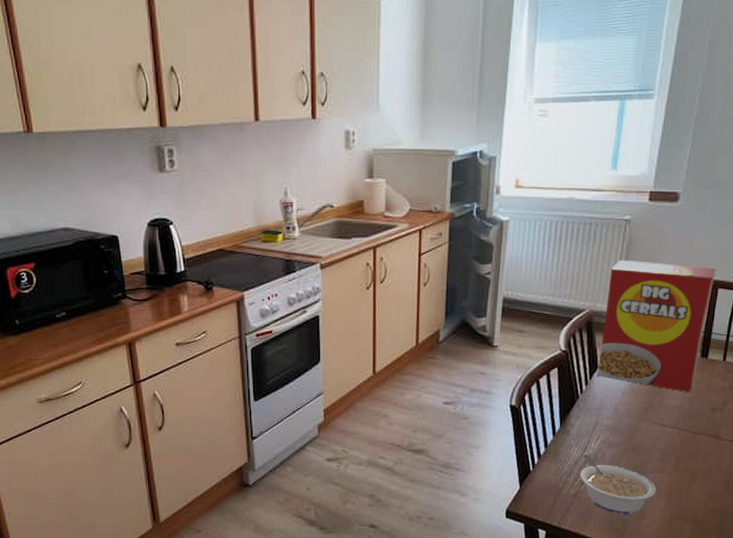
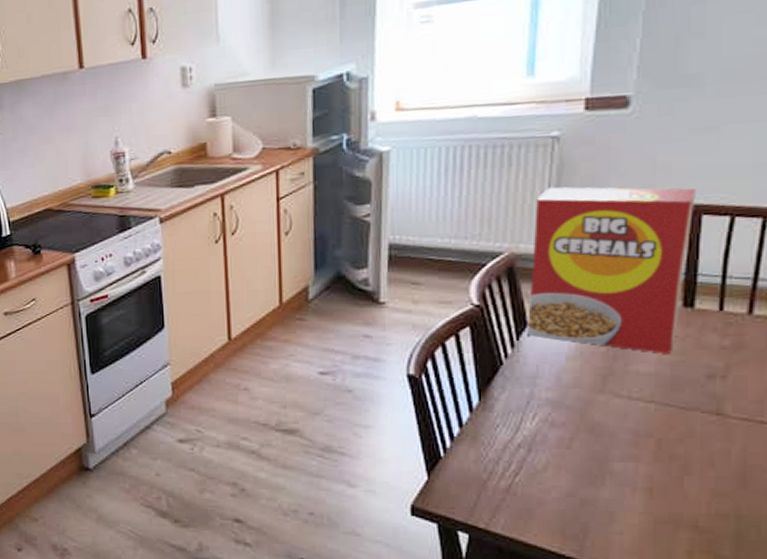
legume: present [580,454,657,514] -> none [512,435,629,516]

